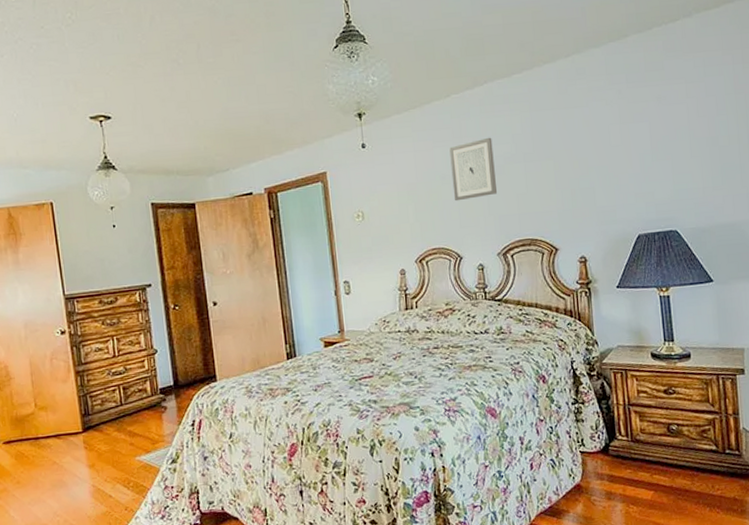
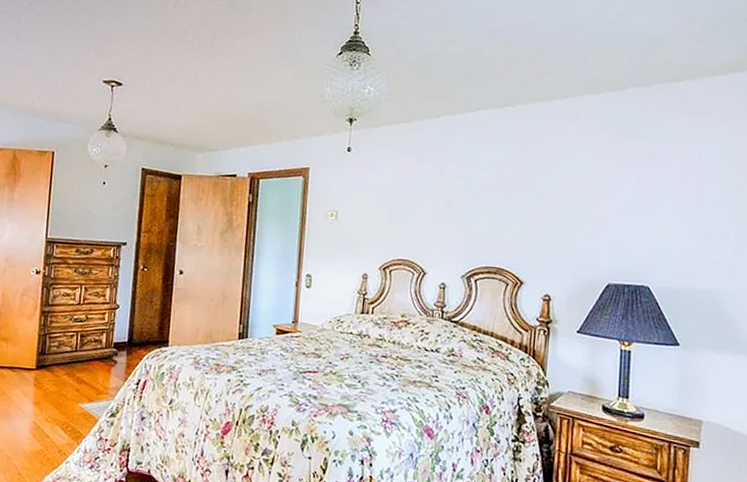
wall art: present [449,137,498,202] -> none [428,162,475,218]

